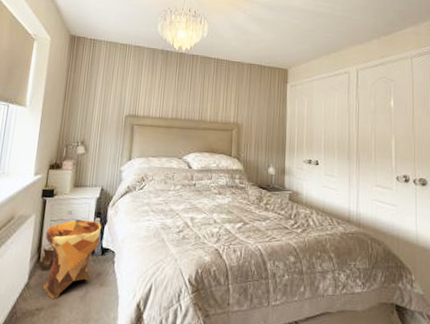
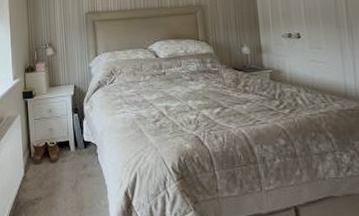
woven basket: present [42,219,102,300] -> none [32,116,81,190]

